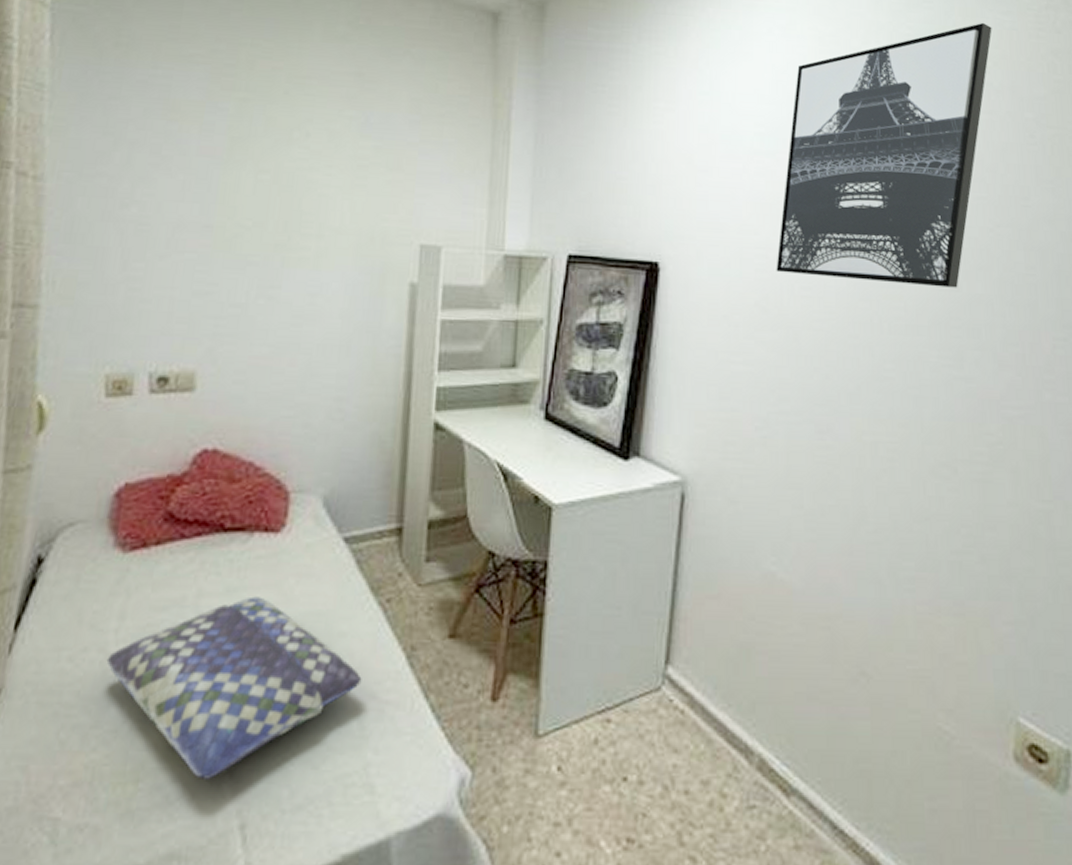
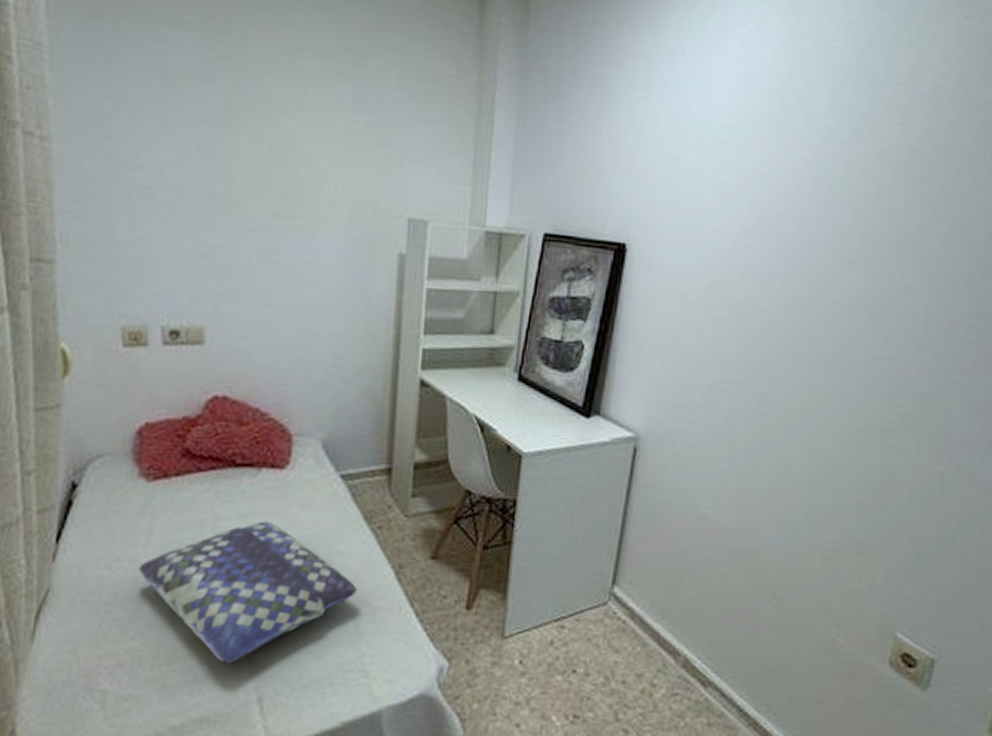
wall art: present [776,22,992,288] -> none [731,25,953,278]

